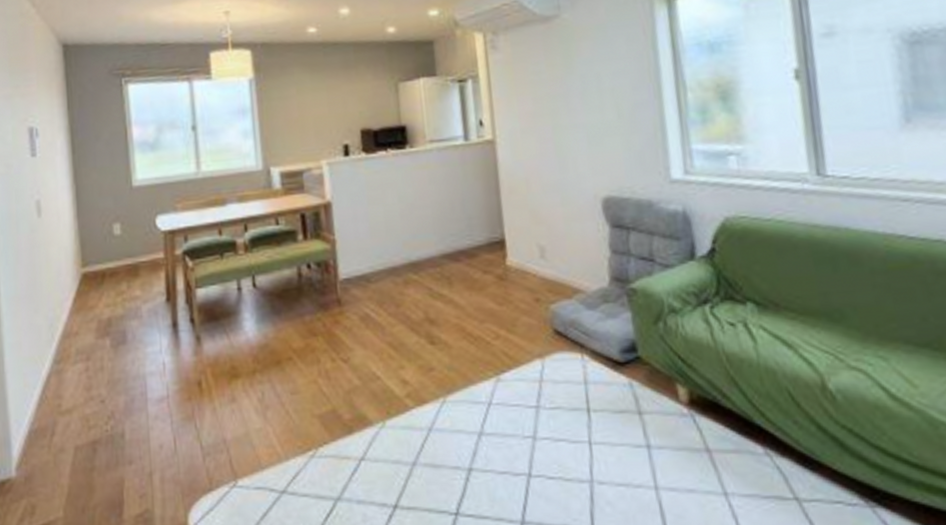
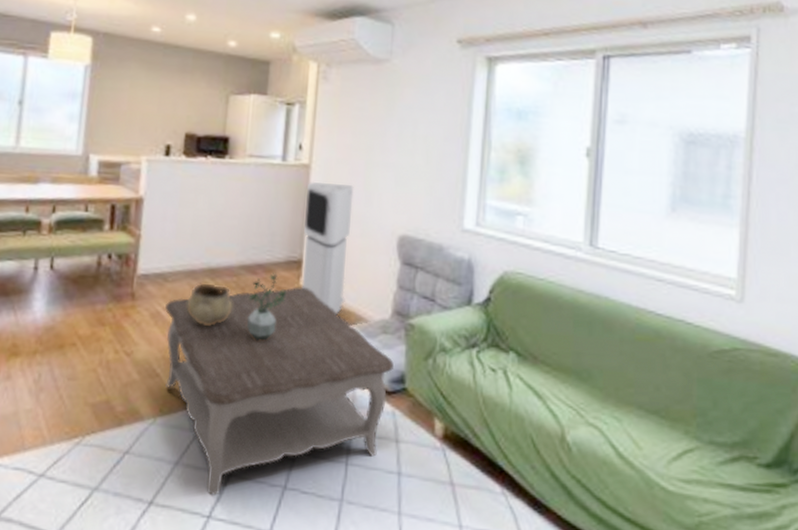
coffee table: none [373,266,622,492] -> present [165,286,394,495]
decorative bowl: none [394,277,442,321] -> present [186,282,233,326]
potted plant: none [456,256,494,329] -> present [247,272,286,341]
air purifier: none [495,154,558,290] -> present [301,181,354,314]

